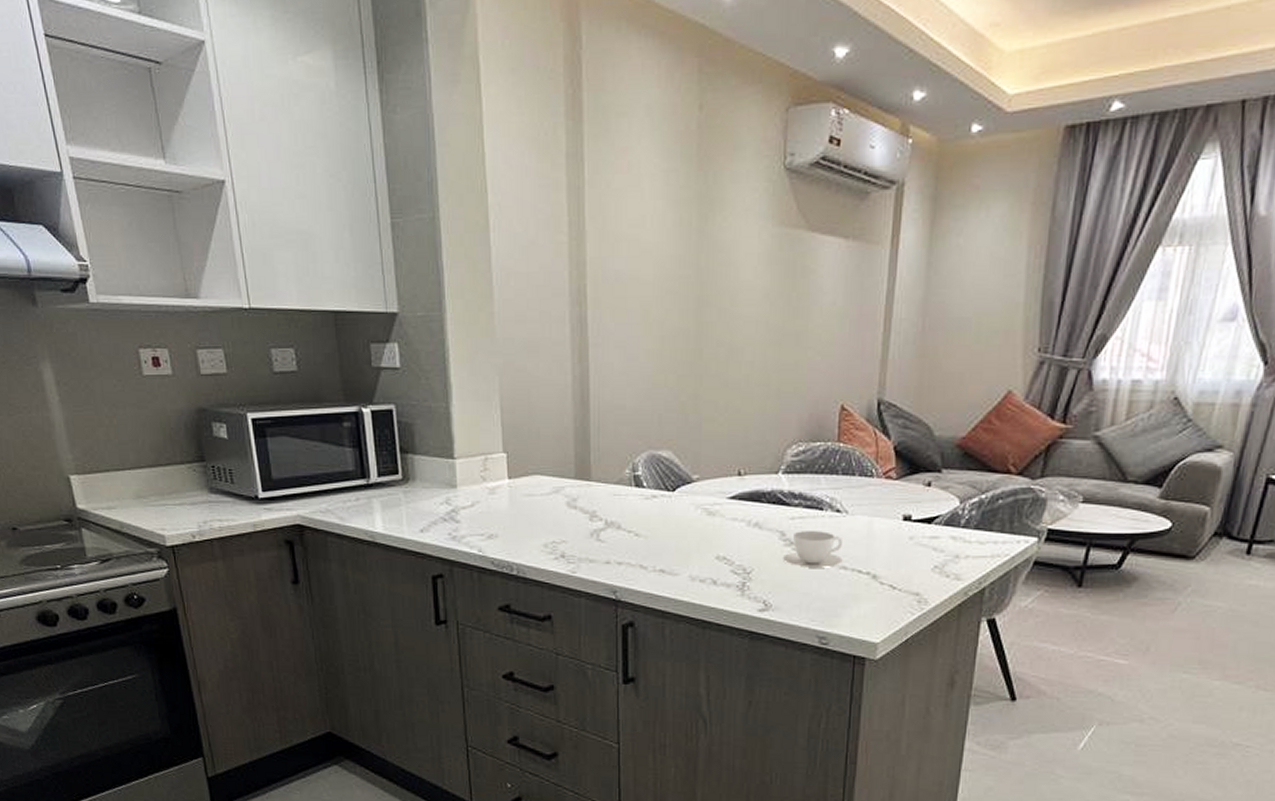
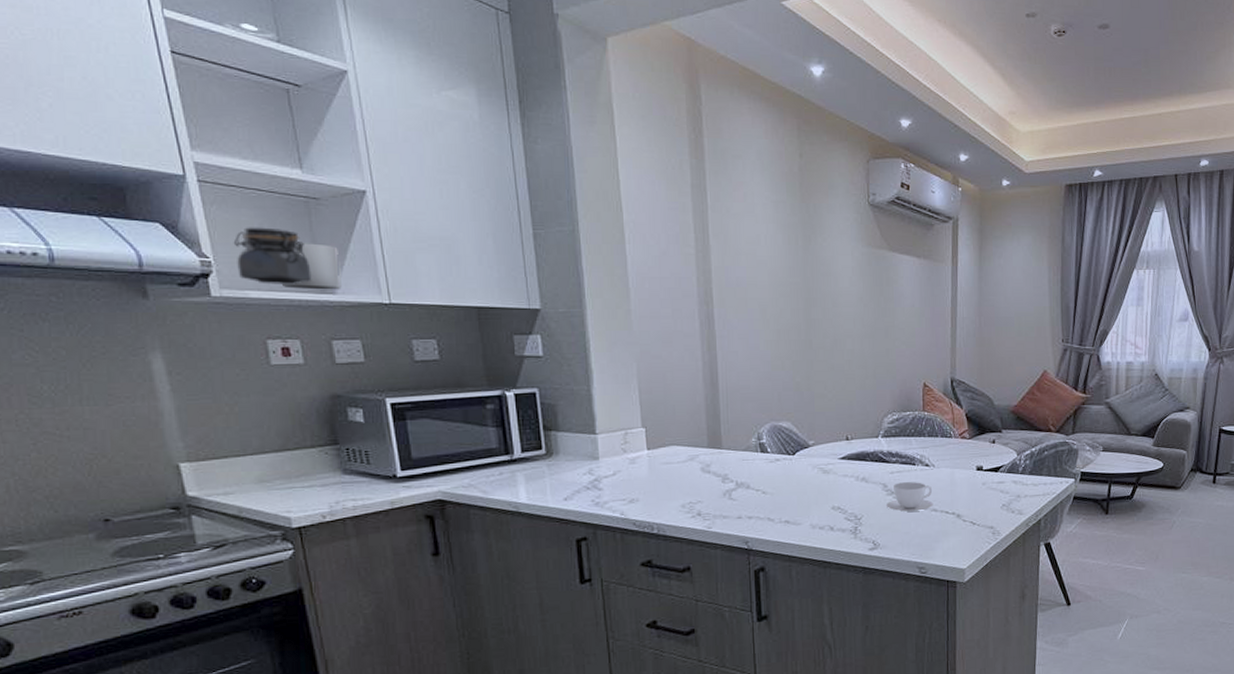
jar: none [106,226,177,289] -> present [233,227,312,284]
planter: none [151,242,204,294] -> present [282,243,342,290]

